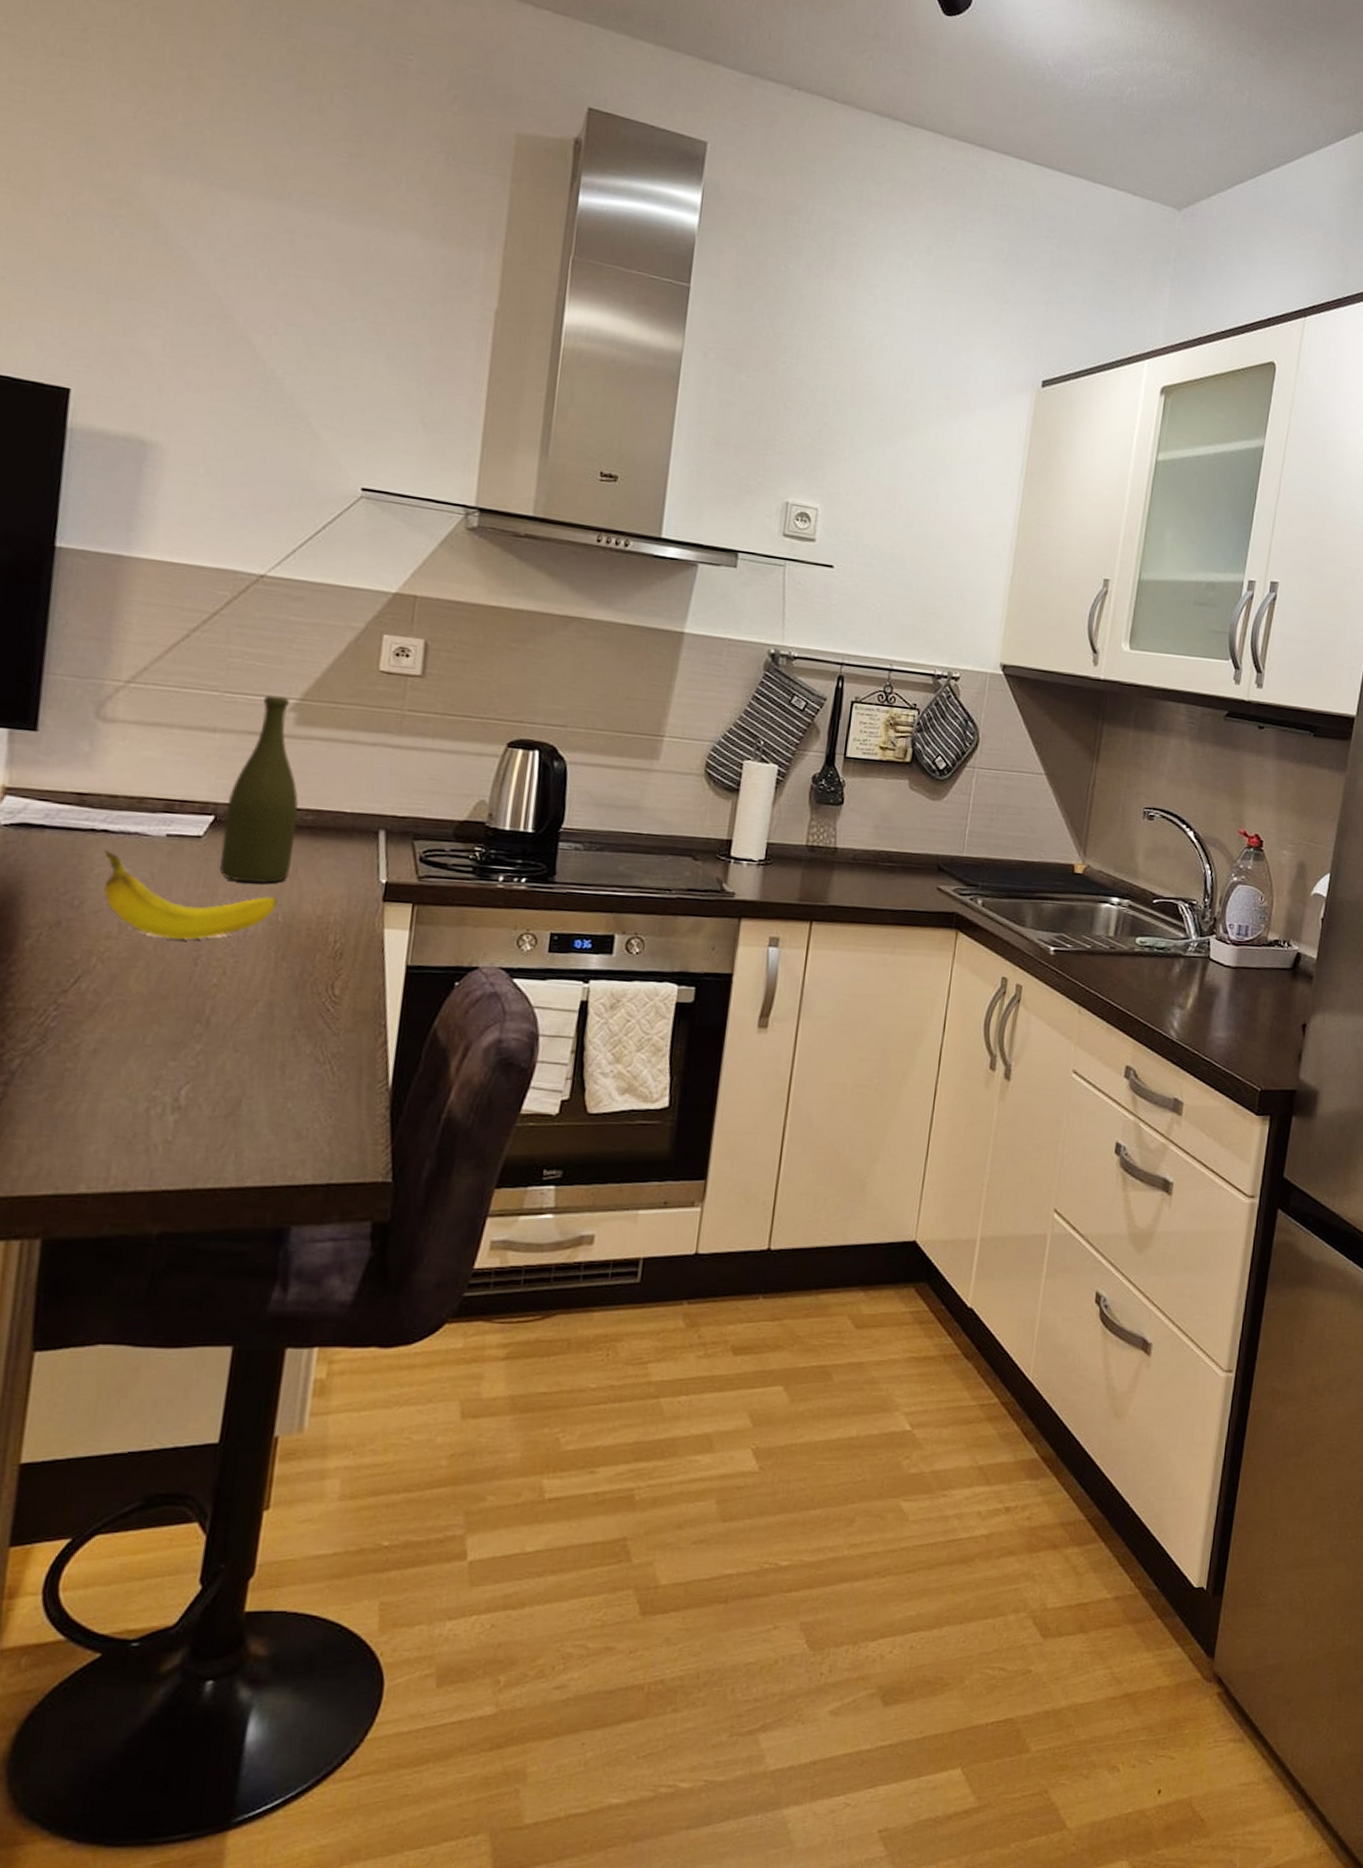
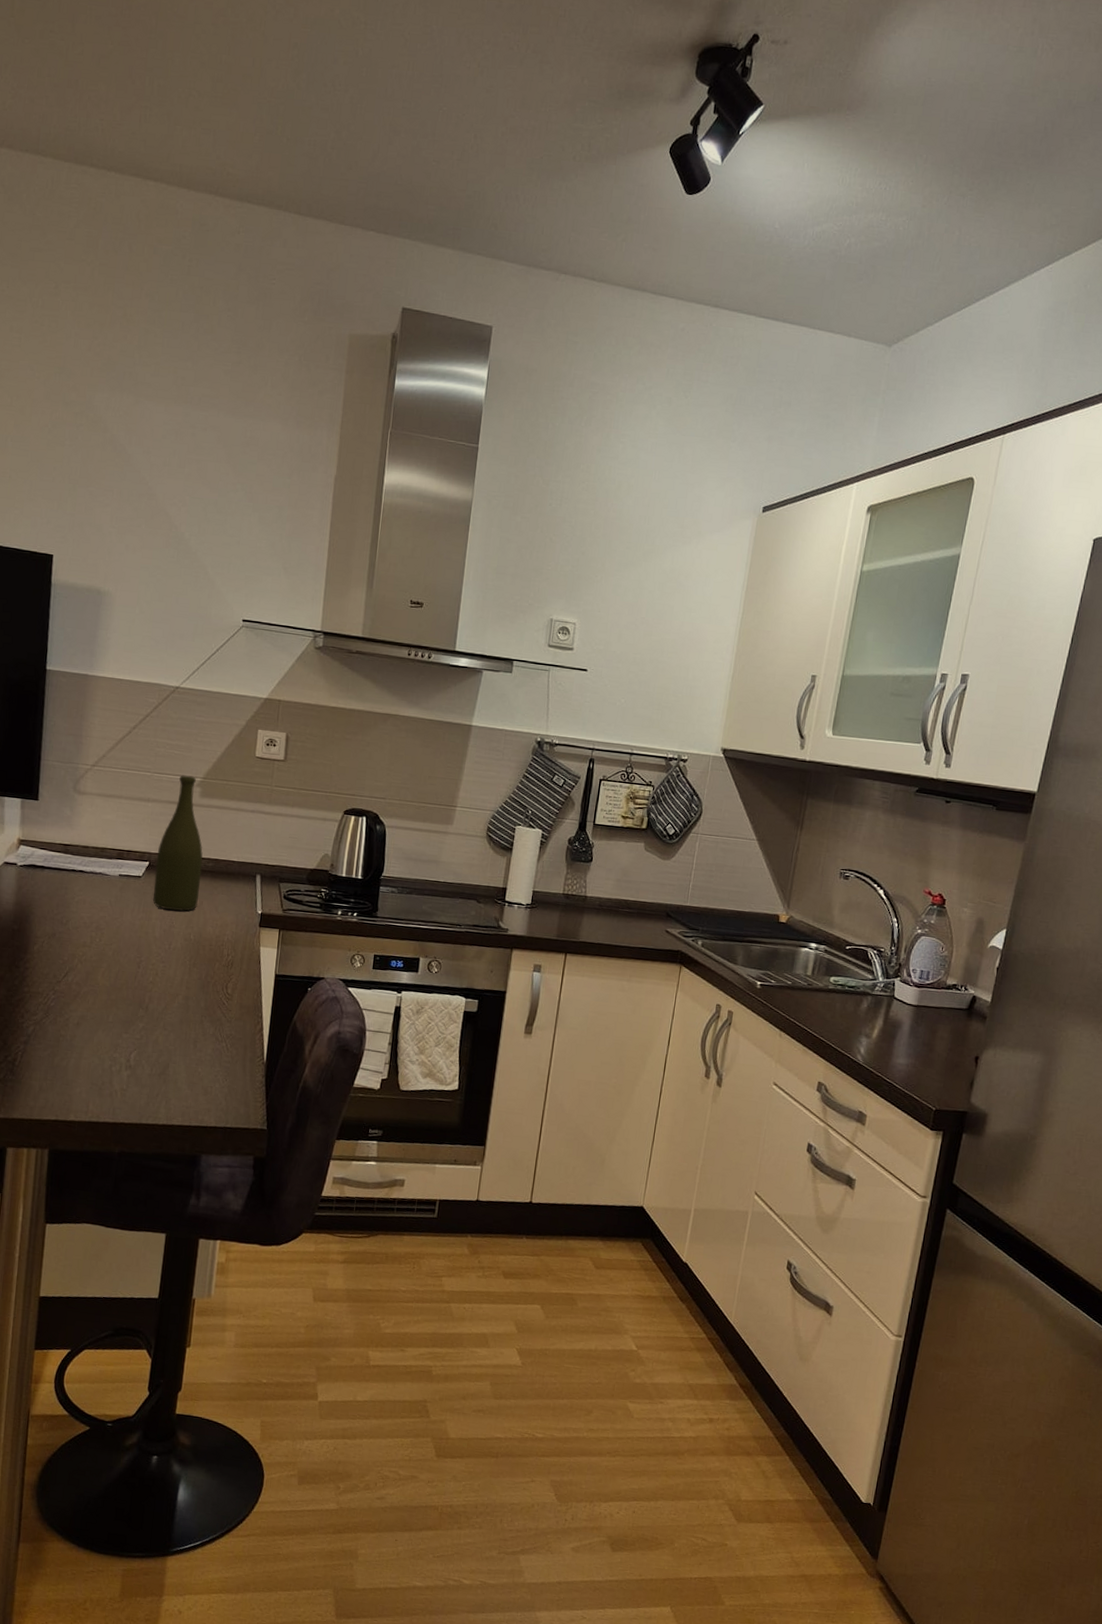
fruit: present [103,850,277,940] -> none [80,885,190,950]

